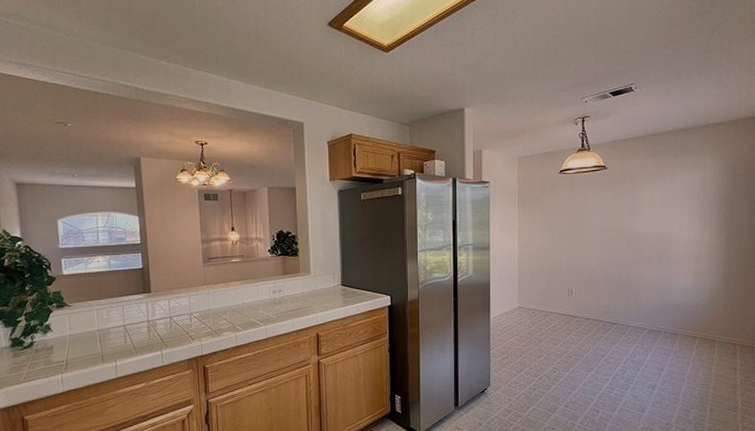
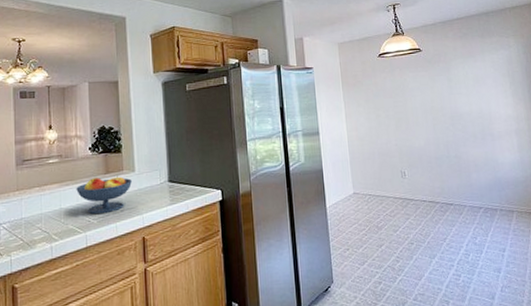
fruit bowl: none [257,276,307,311] -> present [76,175,132,215]

